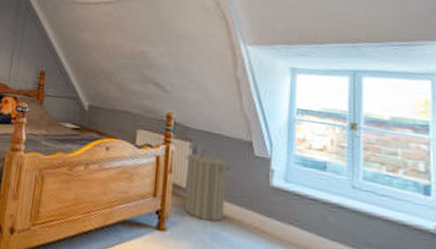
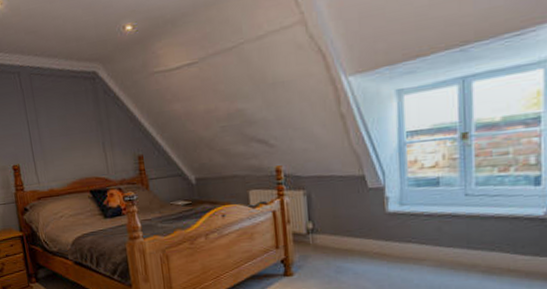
laundry hamper: present [184,149,231,222] -> none [301,193,346,258]

